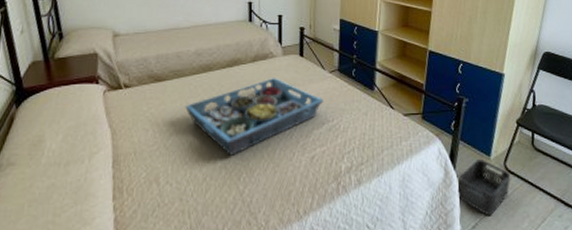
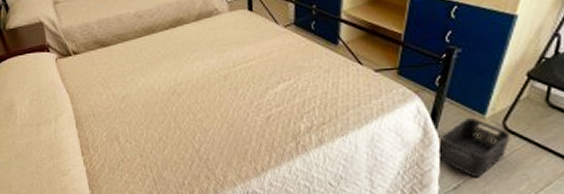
serving tray: present [185,78,324,156] -> none [133,36,278,117]

